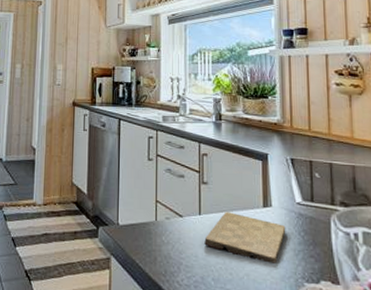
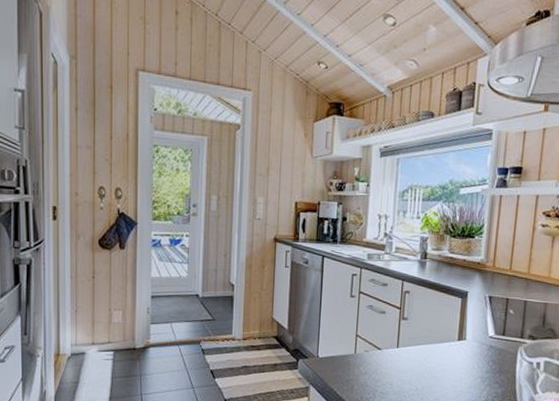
cutting board: present [204,212,286,264] -> none [400,345,477,389]

